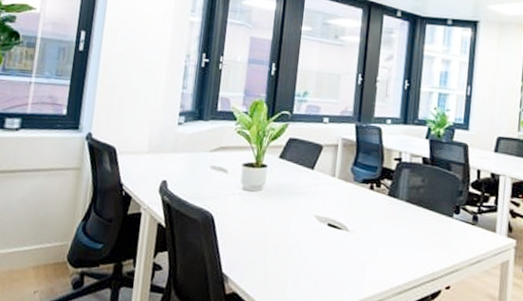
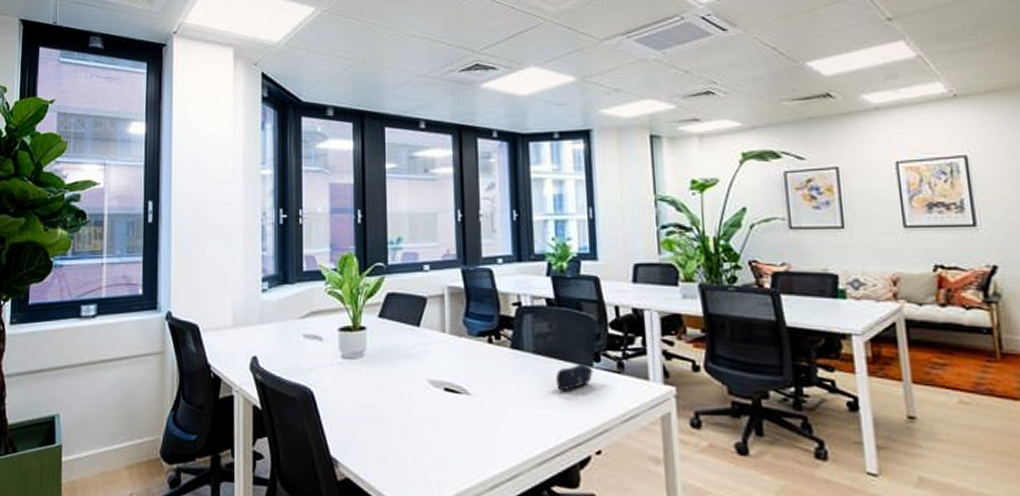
pencil case: none [421,214,453,236] -> present [555,364,593,391]

